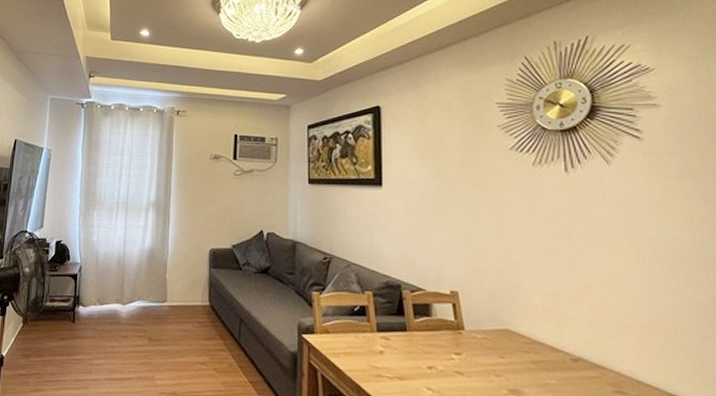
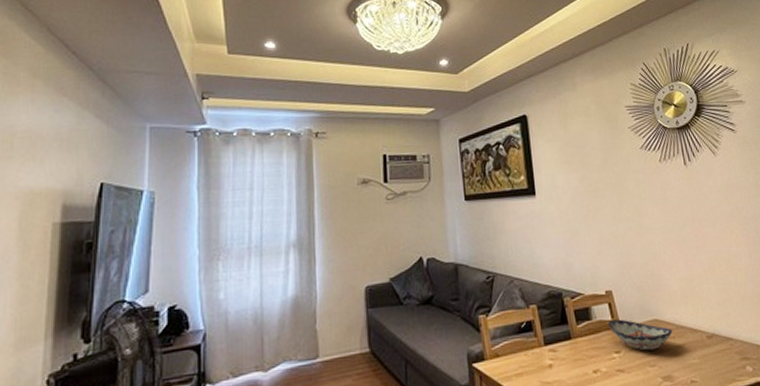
decorative bowl: none [449,321,528,360] -> present [607,319,673,351]

